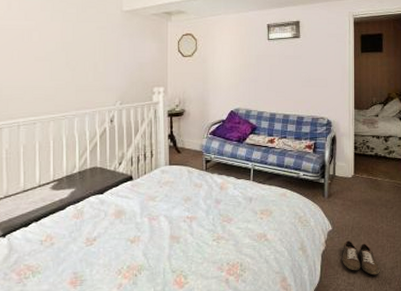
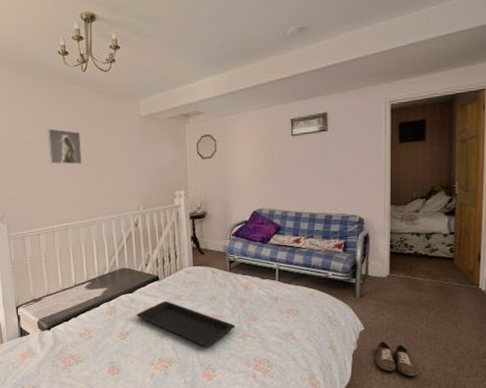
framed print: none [20,16,57,55] -> present [47,129,82,165]
serving tray: none [106,203,210,251] -> present [136,301,236,346]

